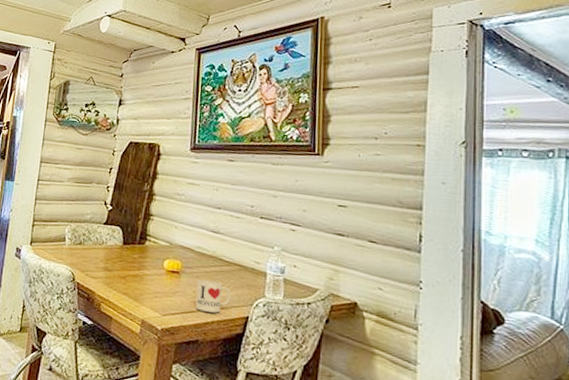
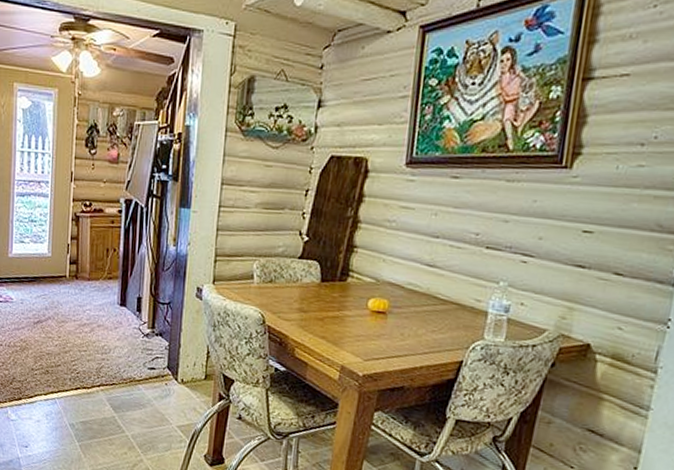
mug: present [196,279,231,313] -> none [403,320,445,357]

